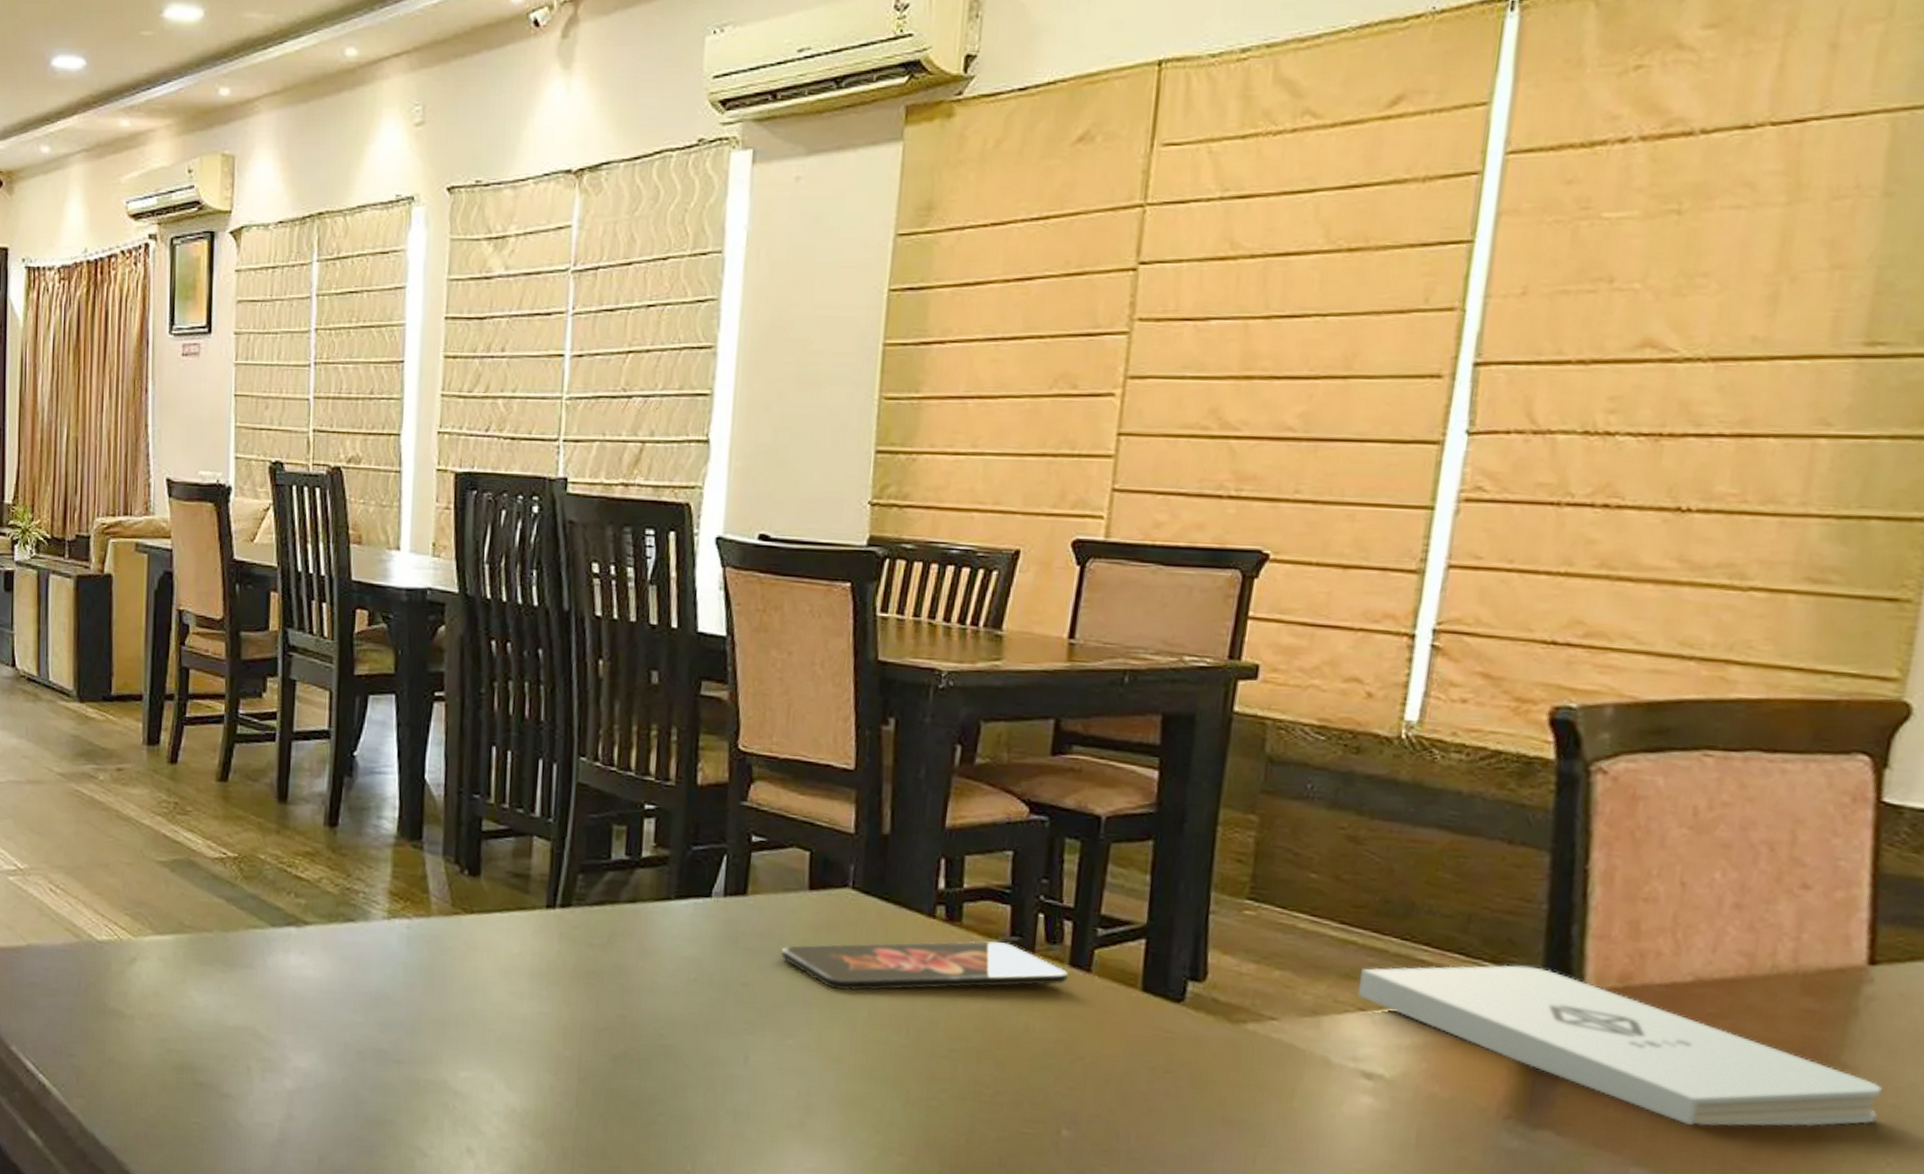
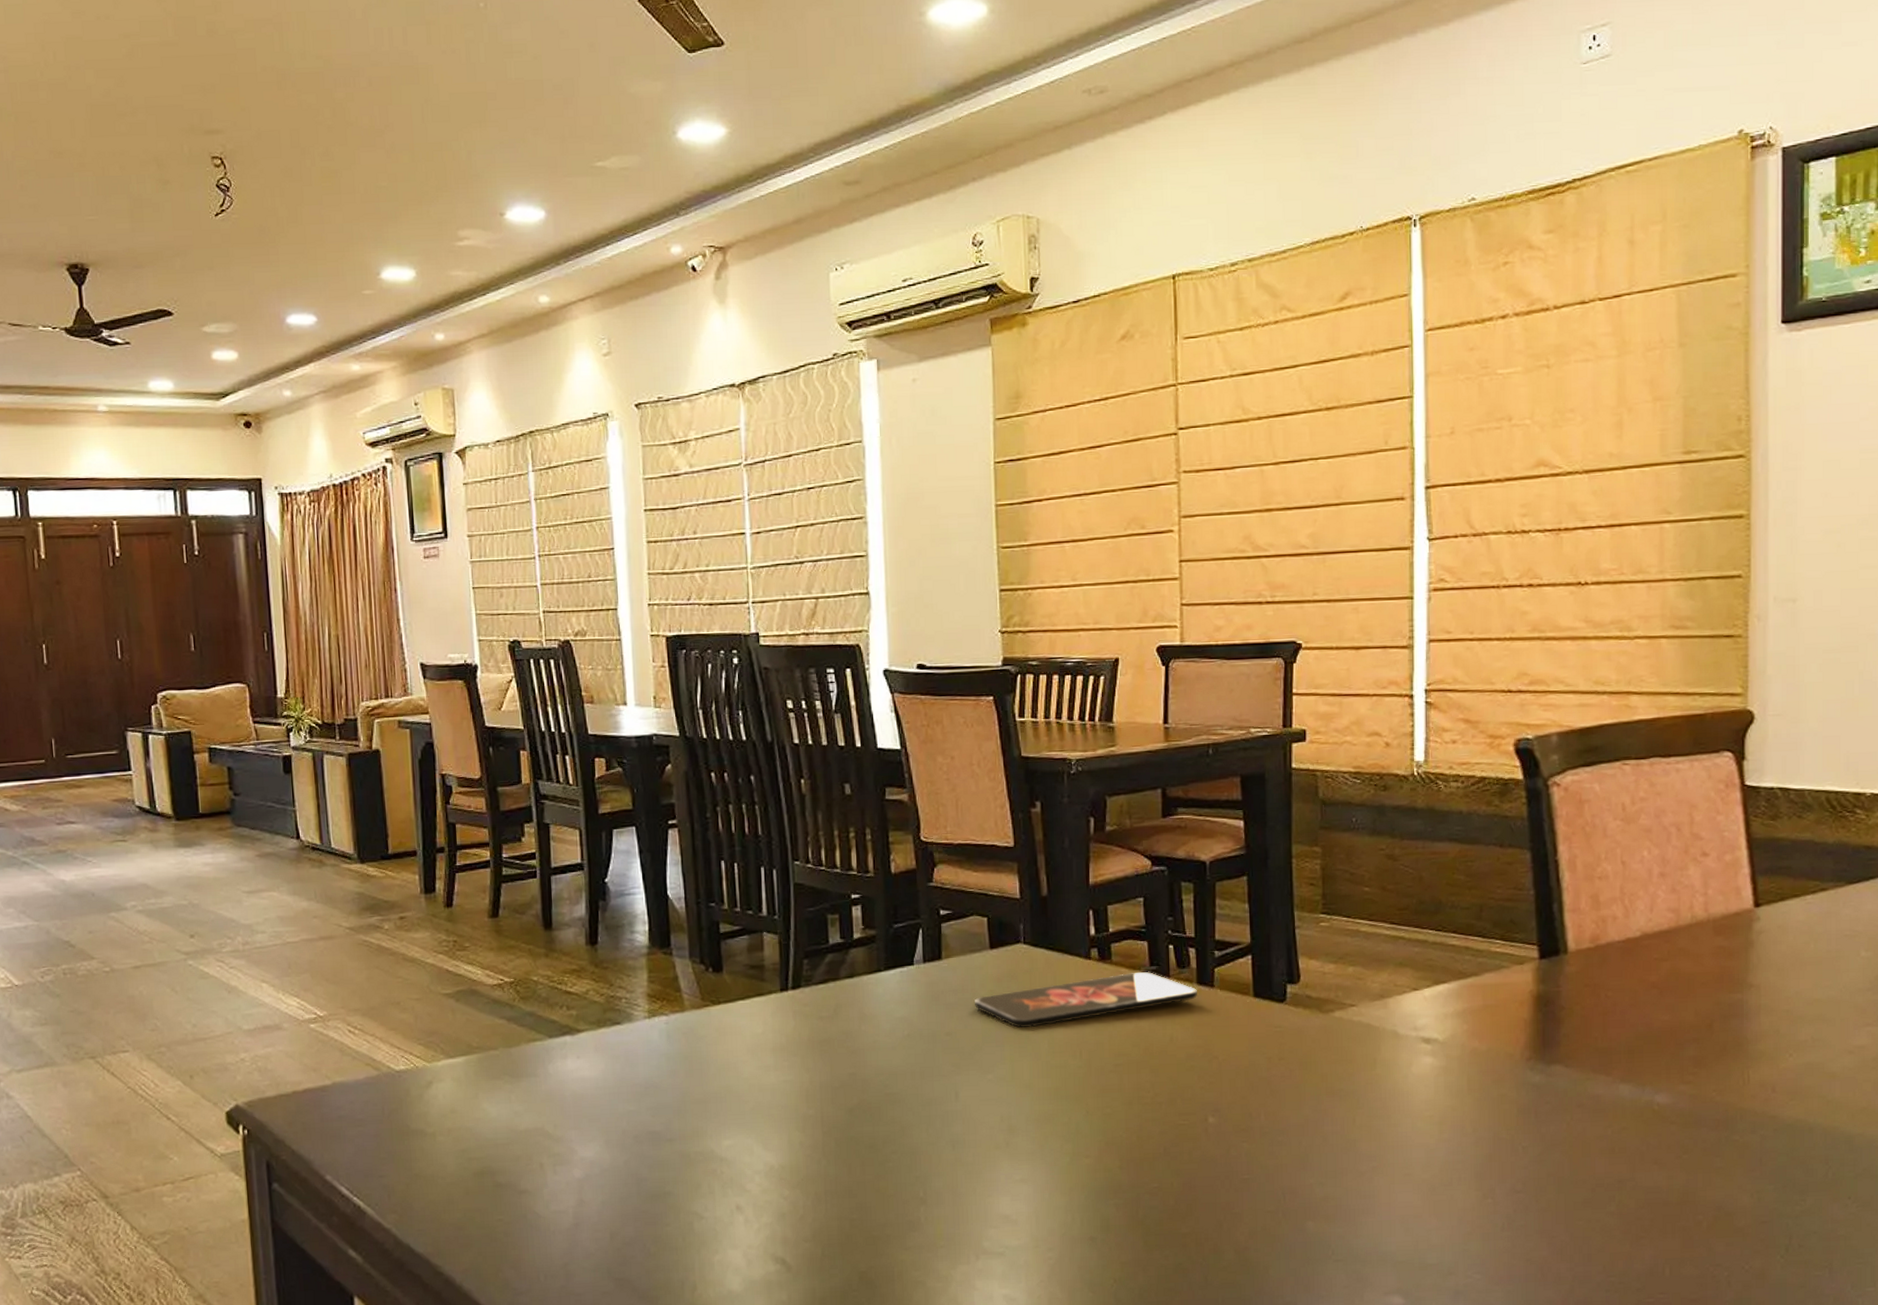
notepad: present [1357,964,1882,1127] -> none [1410,939,1777,1046]

